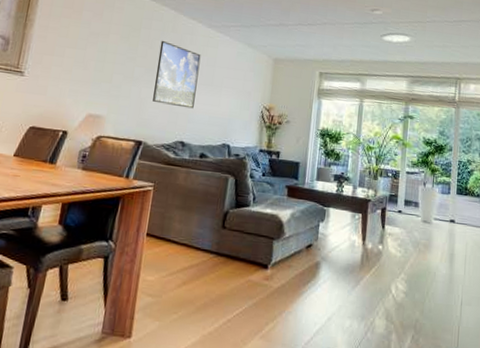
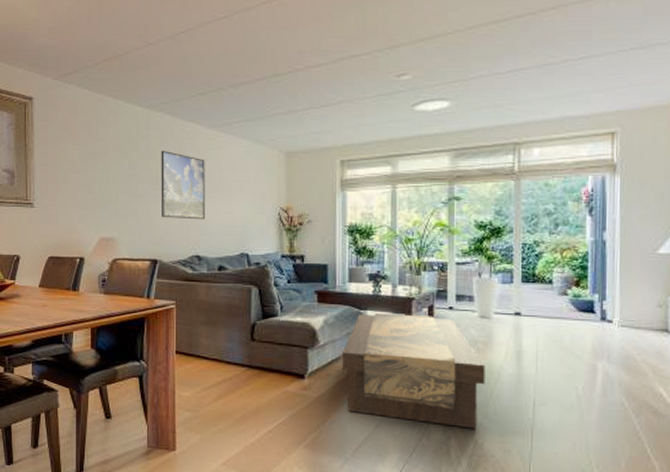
coffee table: none [303,211,425,325] -> present [341,313,485,429]

